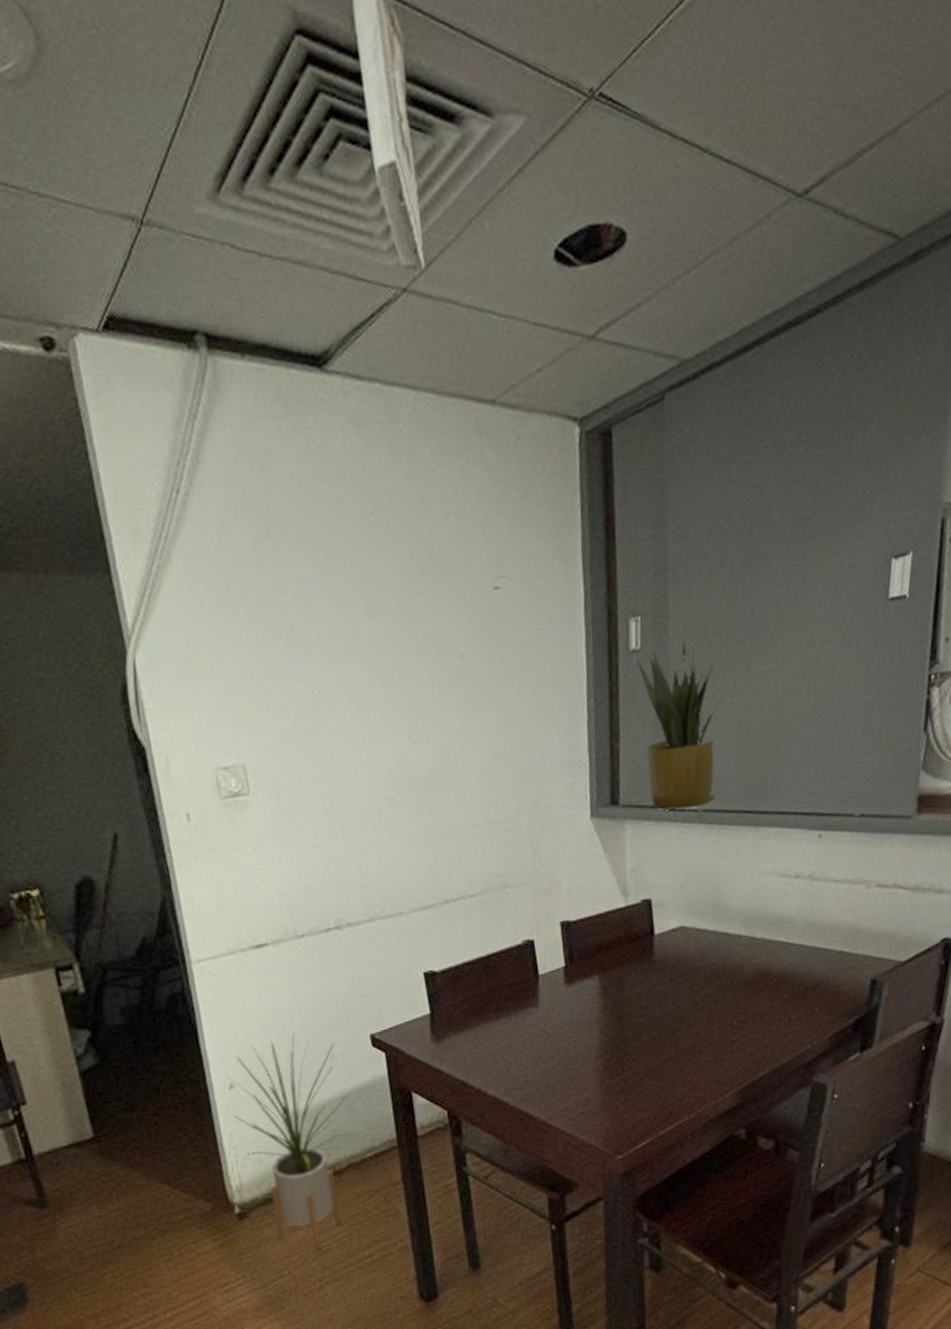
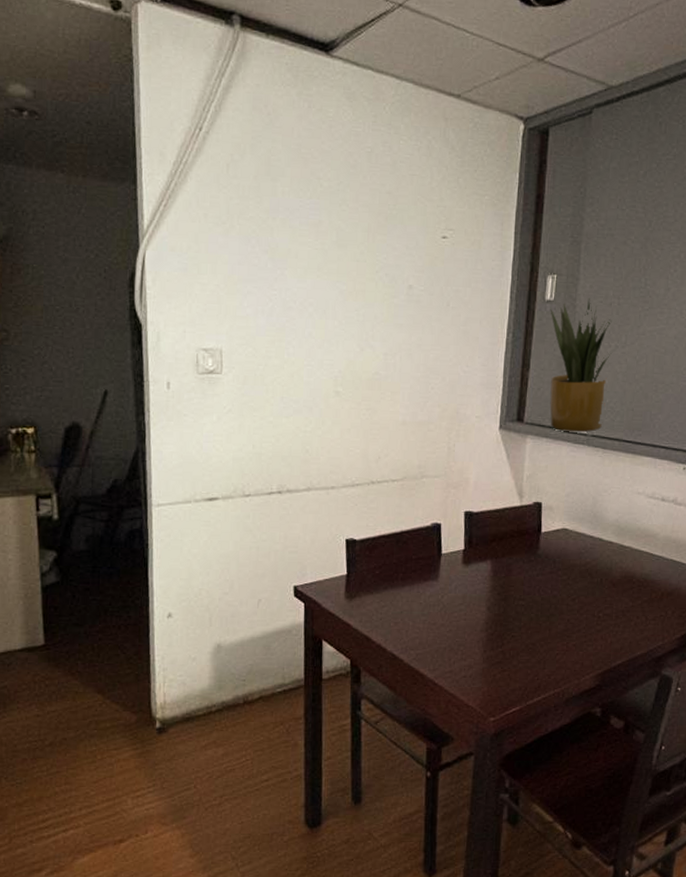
house plant: present [228,1033,353,1251] -> none [167,577,269,770]

